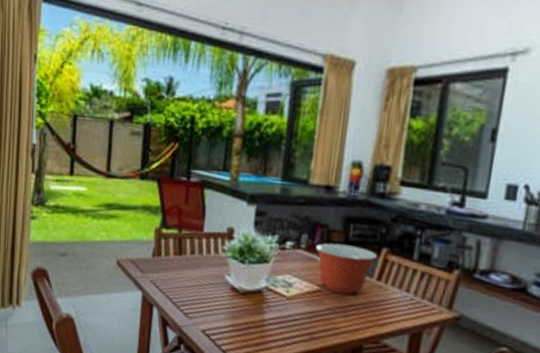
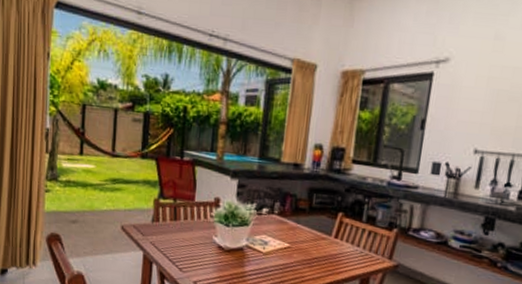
mixing bowl: present [315,243,379,295] -> none [285,209,336,250]

